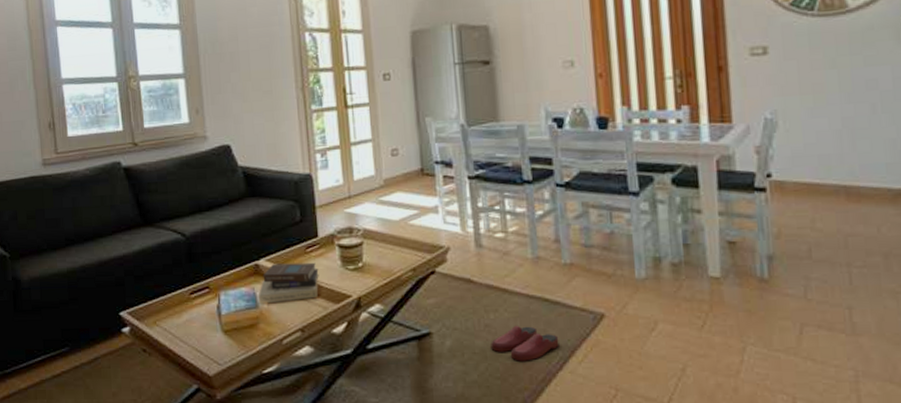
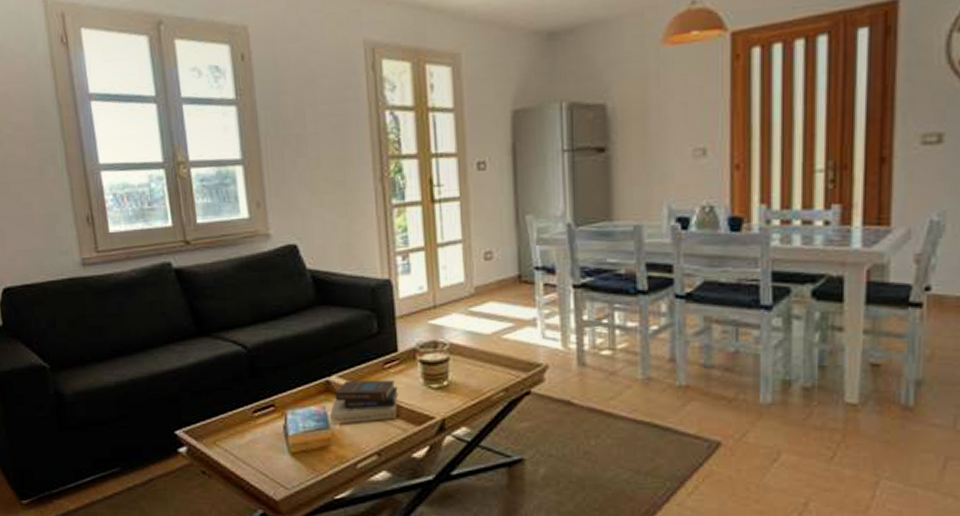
slippers: present [491,325,559,361] -> none [590,452,667,492]

